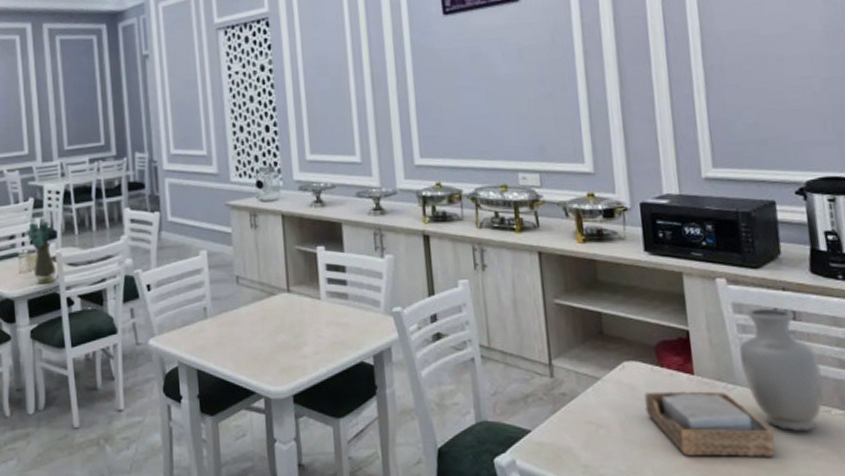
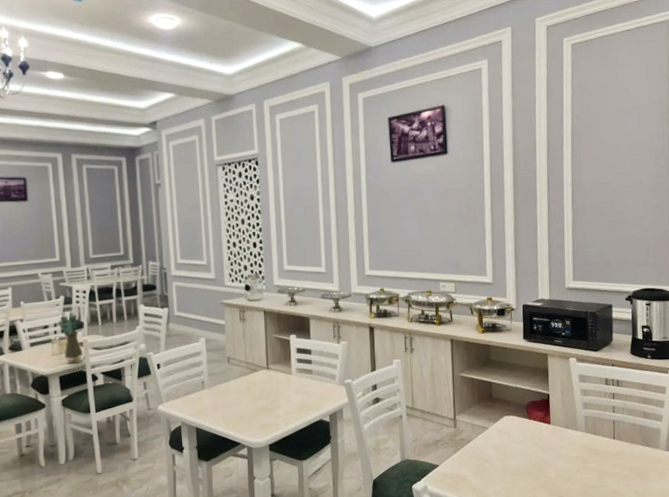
napkin holder: present [643,391,776,457] -> none [516,435,599,479]
vase: present [740,308,823,431] -> none [582,378,632,460]

